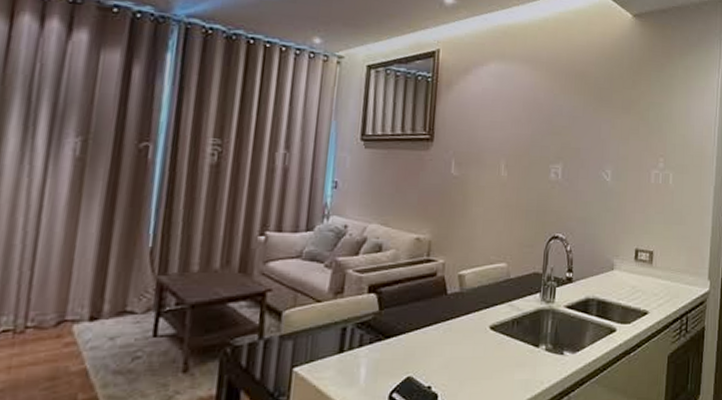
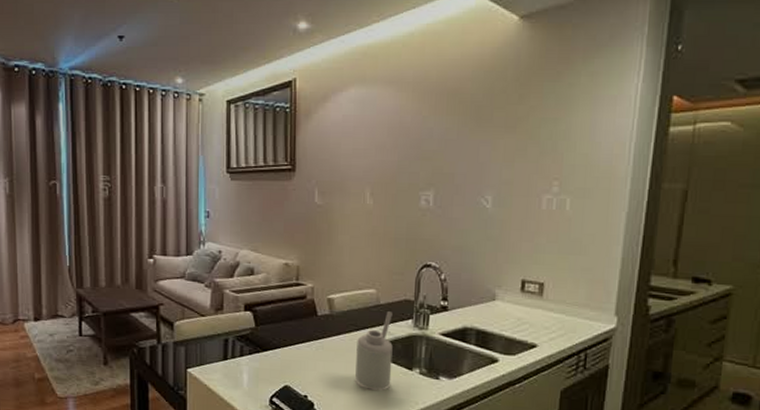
soap dispenser: none [482,286,522,372] -> present [355,311,393,390]

